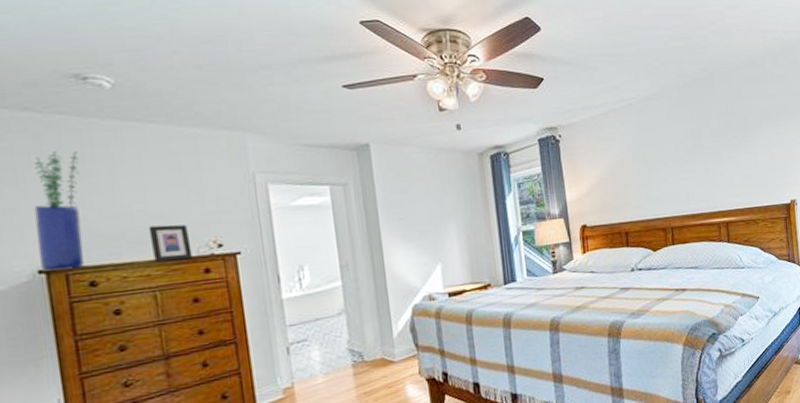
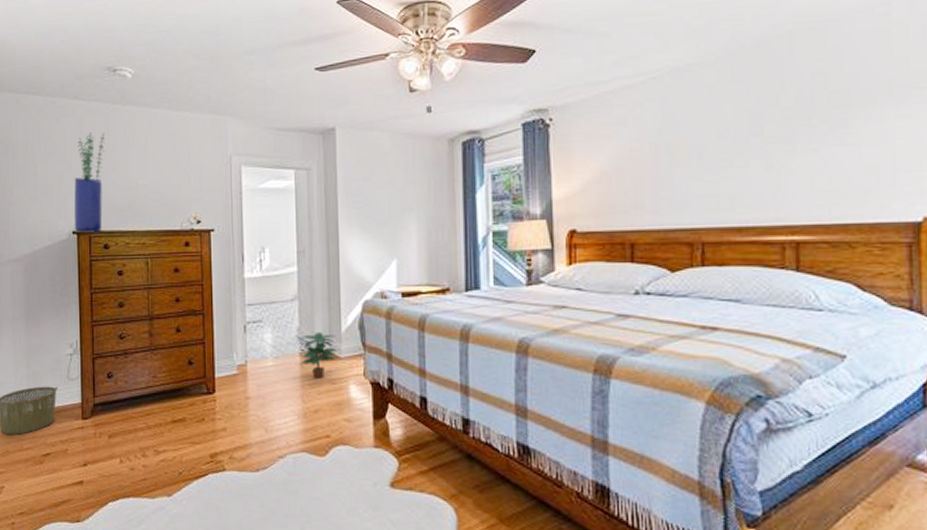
picture frame: present [148,224,193,263] -> none [147,199,177,233]
potted plant: none [352,340,392,386] -> present [301,331,337,378]

